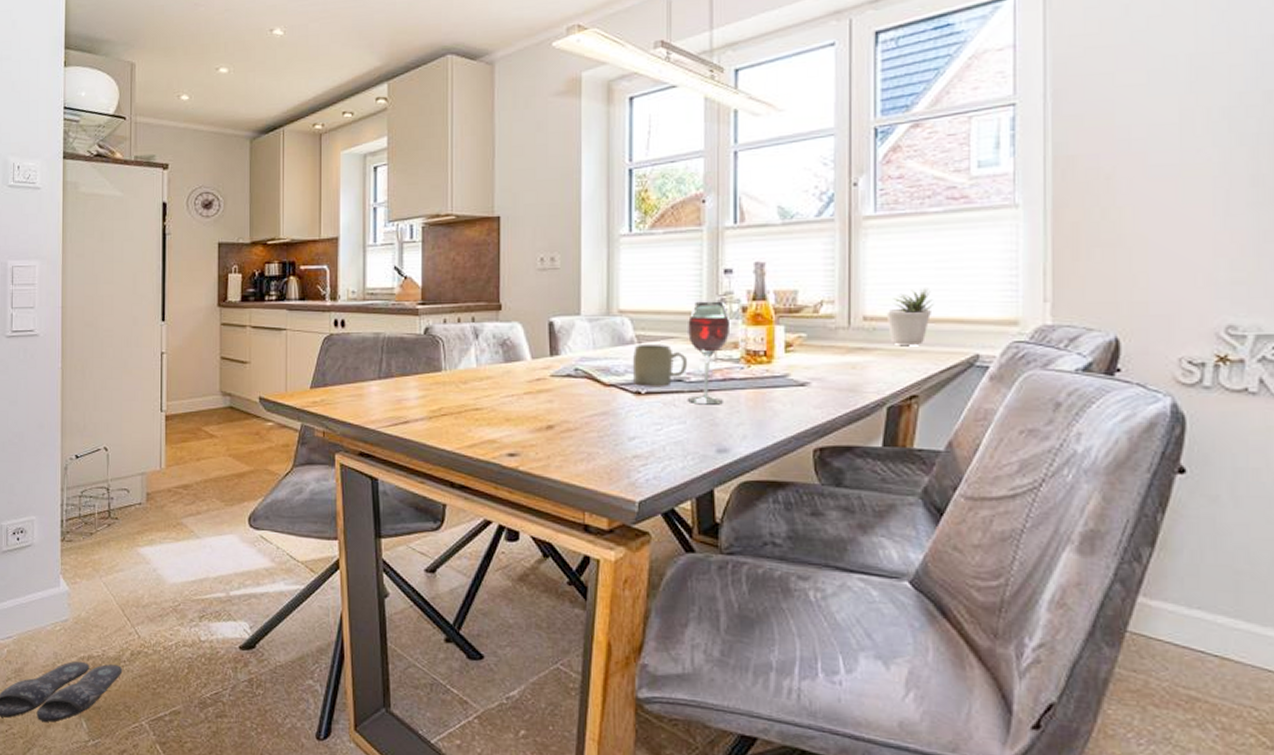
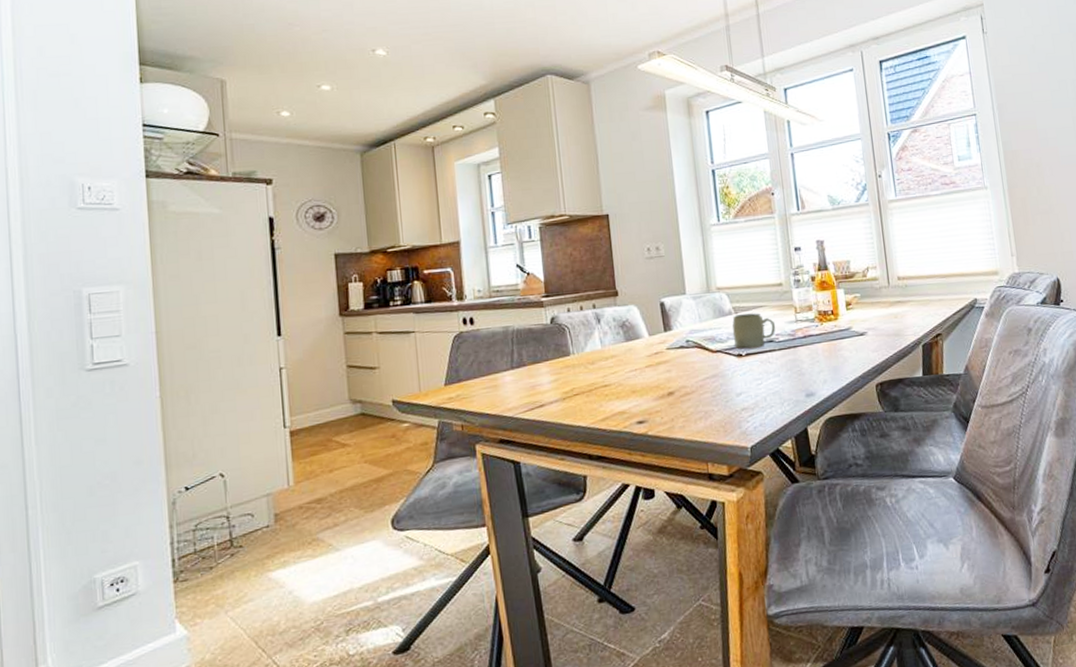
wineglass: present [688,301,731,405] -> none [772,273,806,359]
potted plant: present [886,288,935,345] -> none [912,252,944,297]

